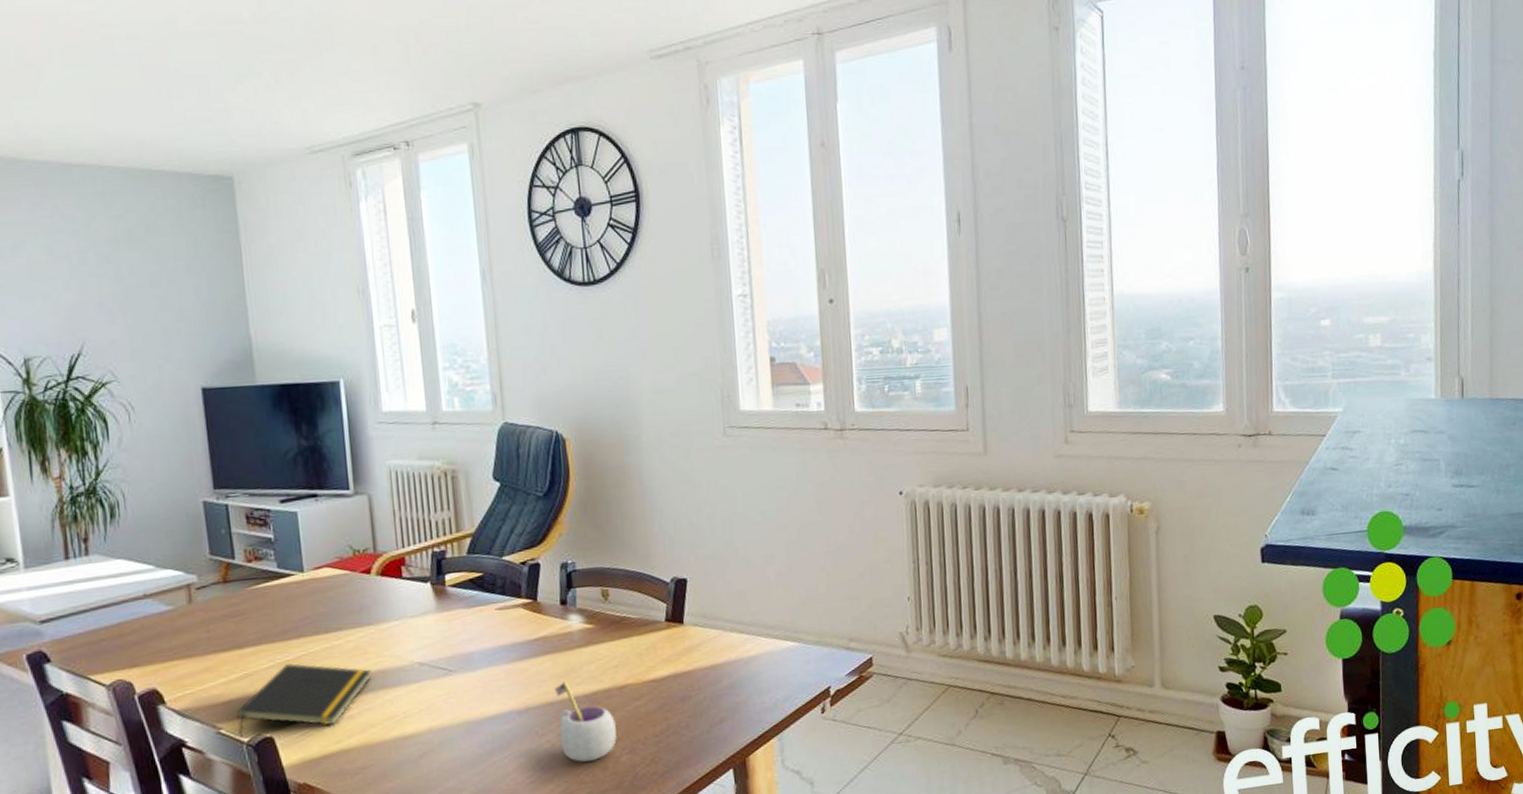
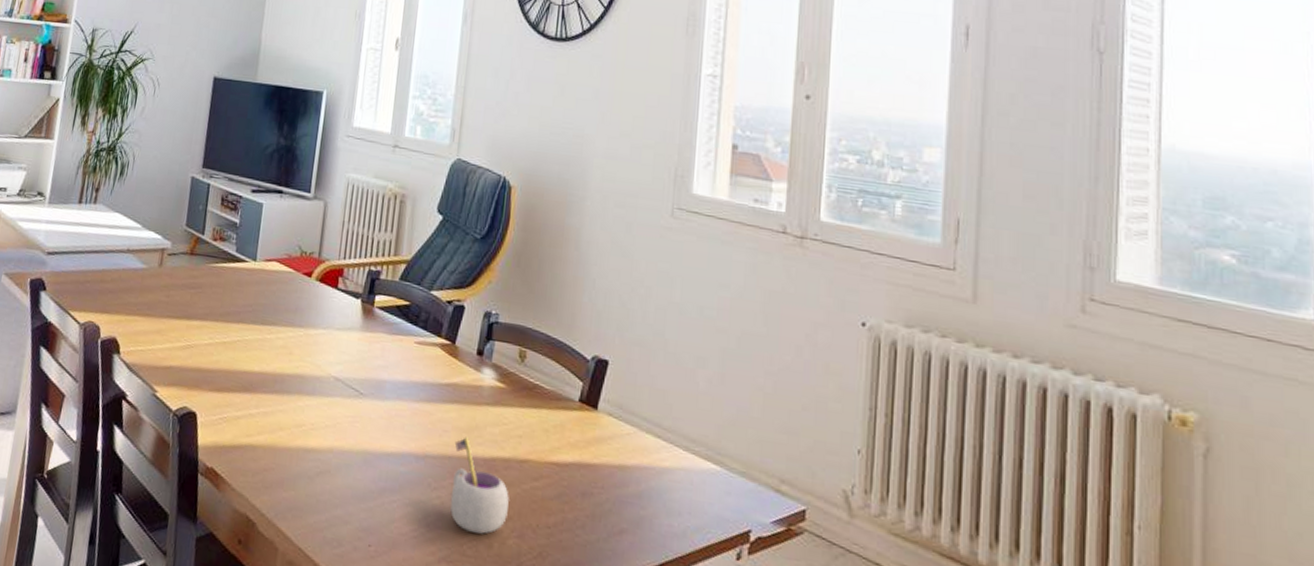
notepad: present [237,664,372,738] -> none [169,345,293,418]

